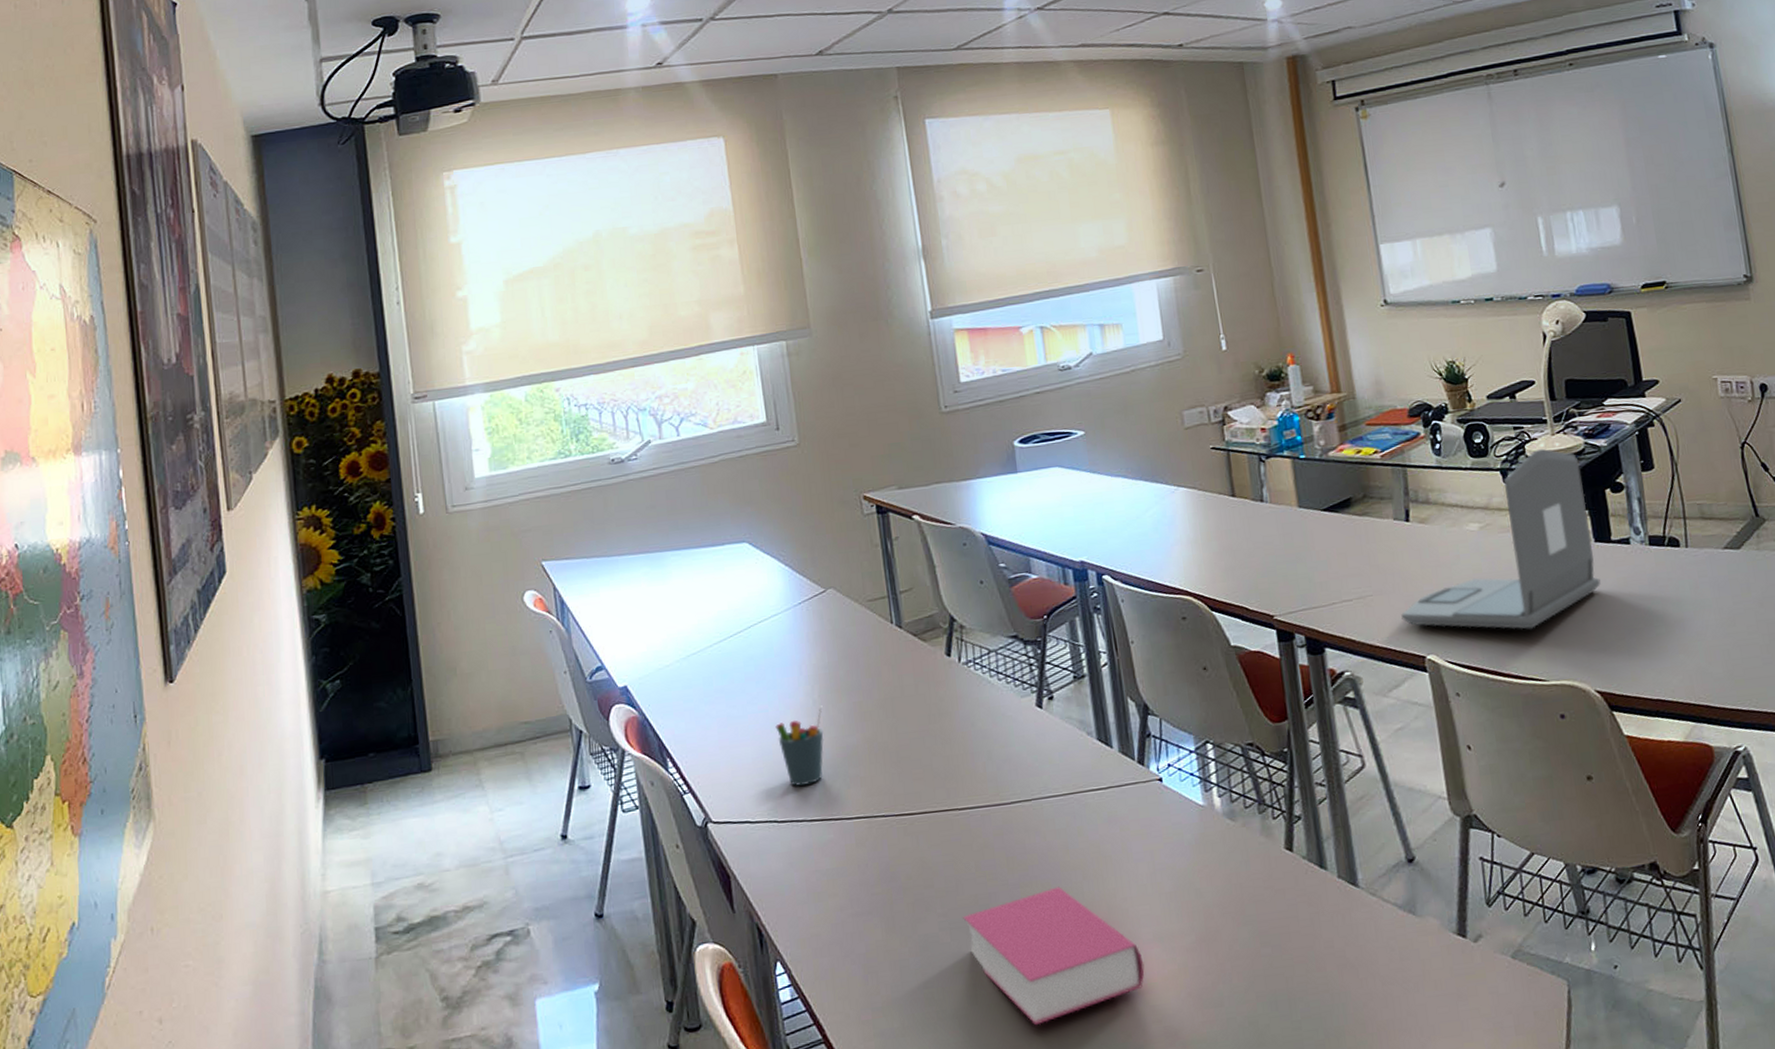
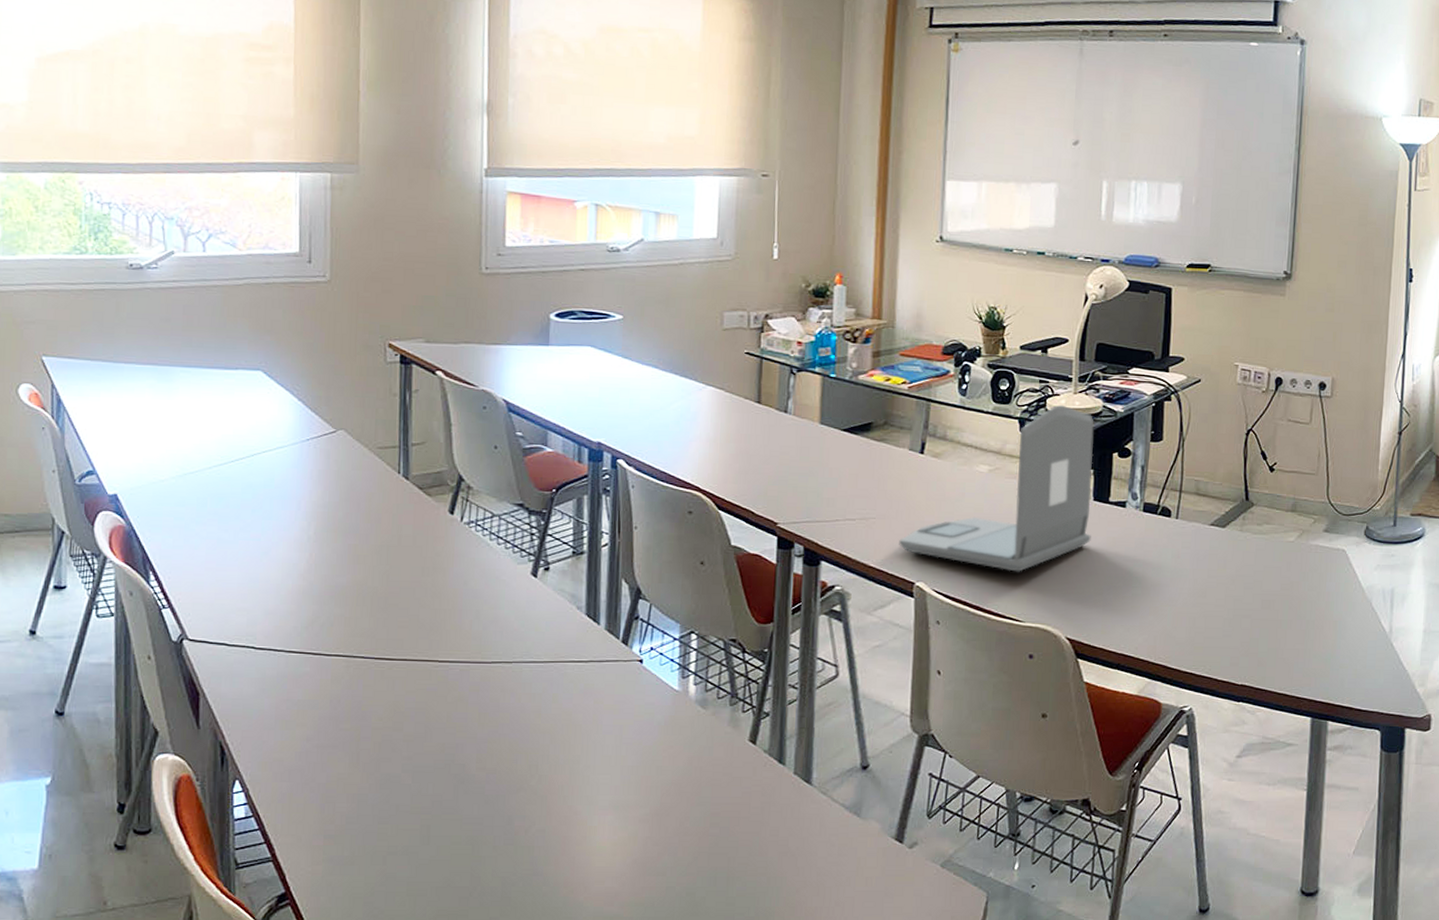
pen holder: present [775,705,824,786] -> none [266,543,317,617]
book: present [963,886,1145,1026] -> none [427,746,596,871]

